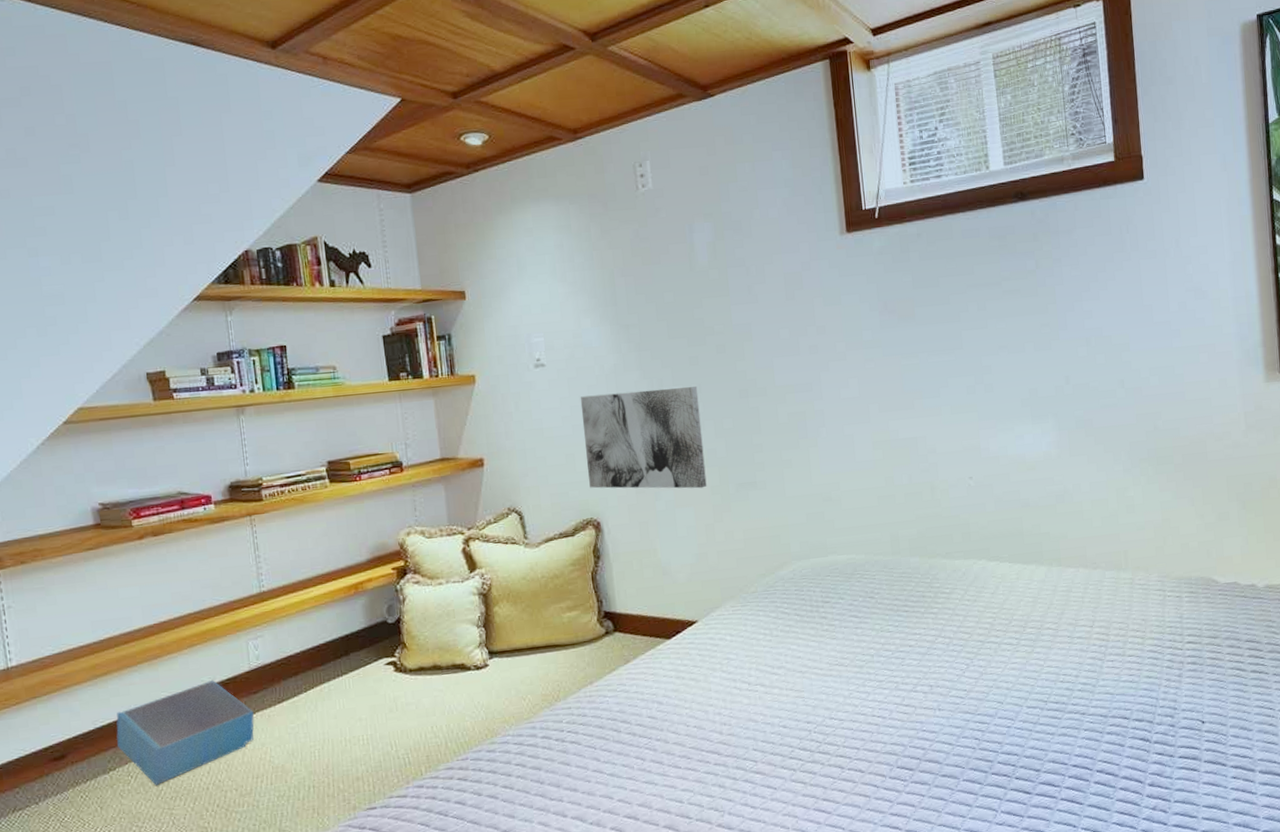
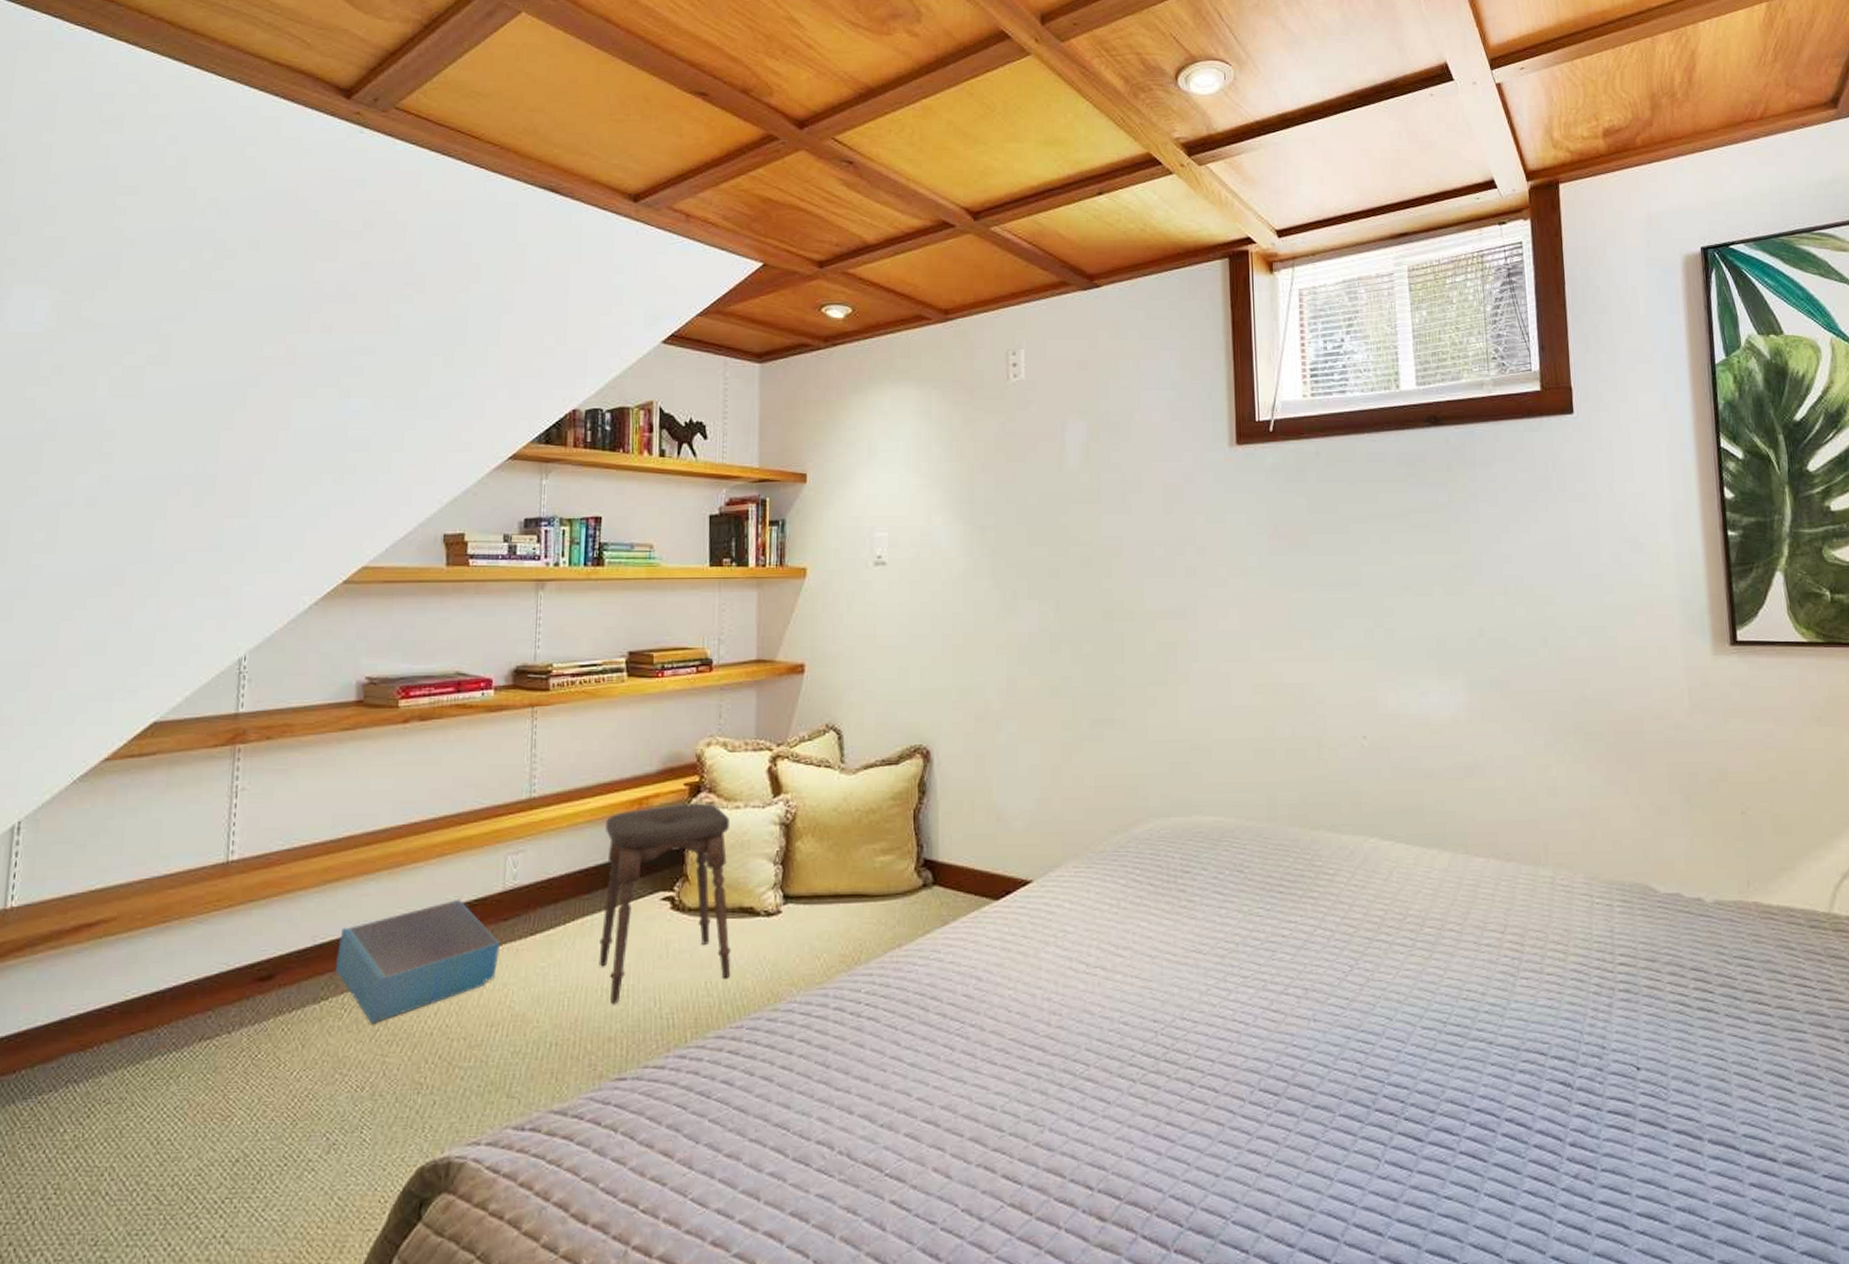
stool: none [329,582,452,751] -> present [599,802,732,1004]
wall art: present [580,386,707,489] -> none [921,601,1057,721]

